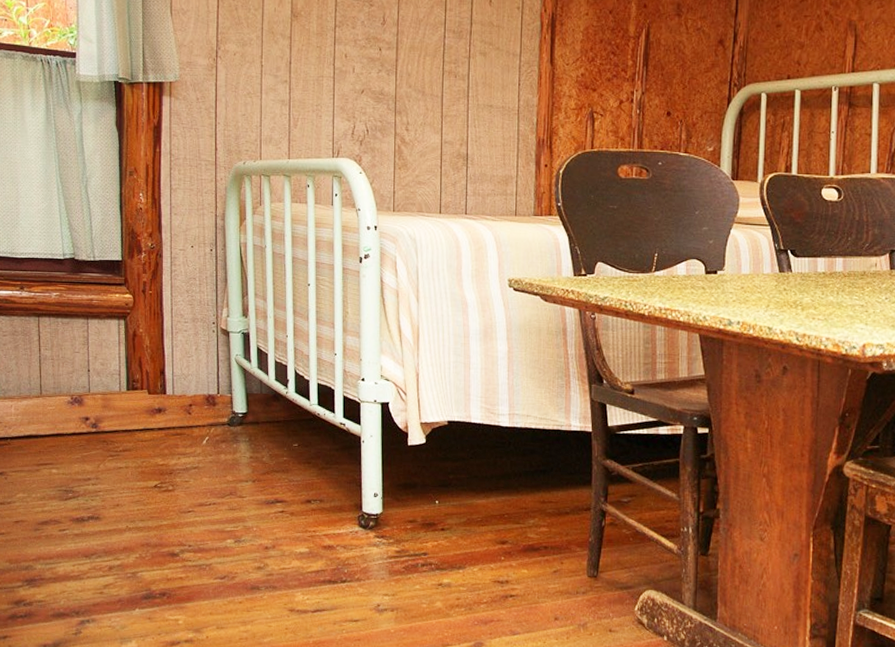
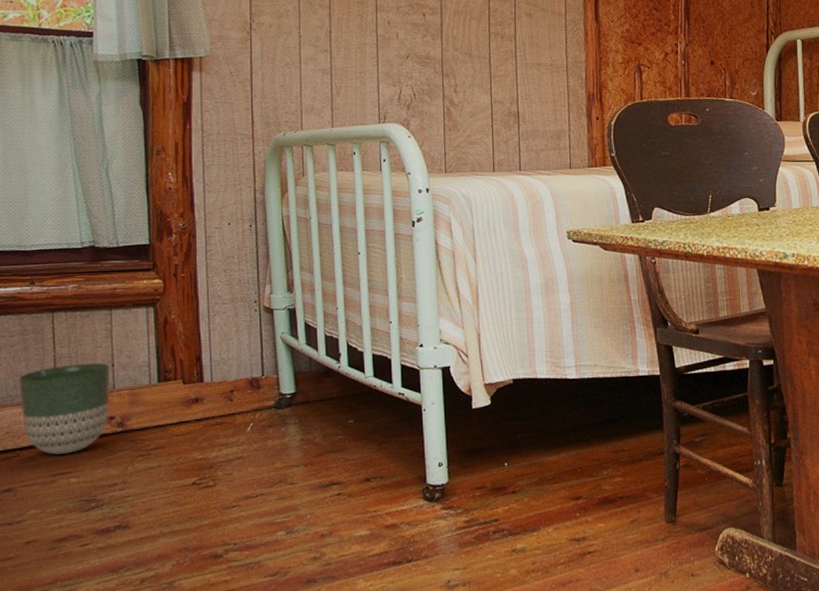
planter: none [10,365,86,447] -> present [19,362,110,455]

